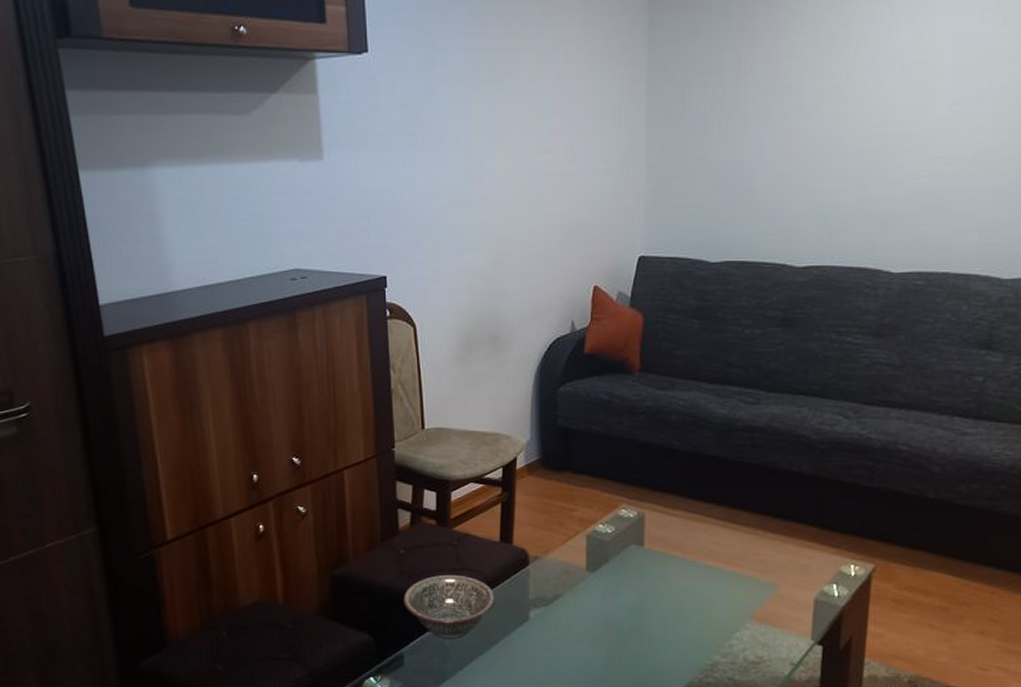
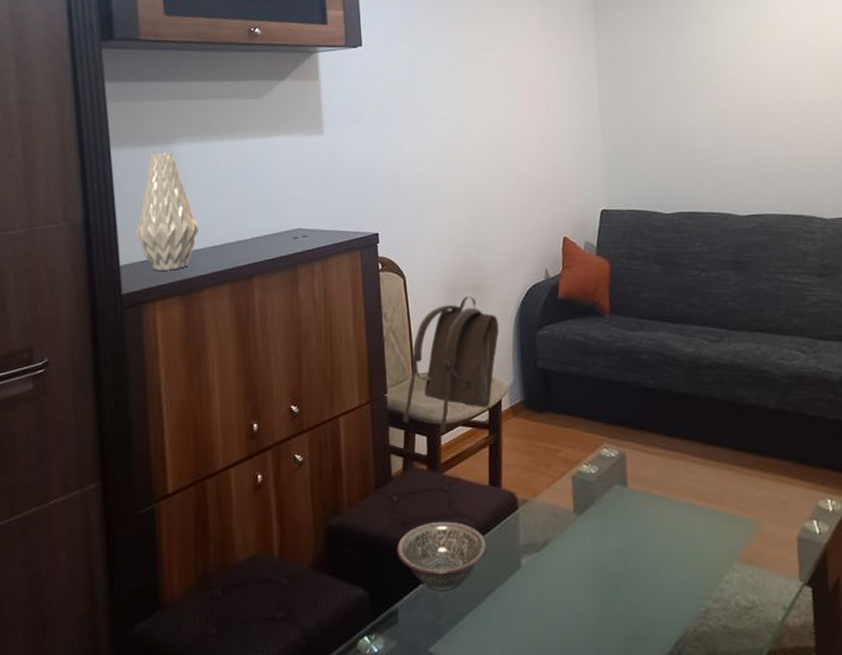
vase: none [114,176,184,312] -> present [136,152,198,271]
backpack: none [411,349,518,489] -> present [403,297,500,433]

